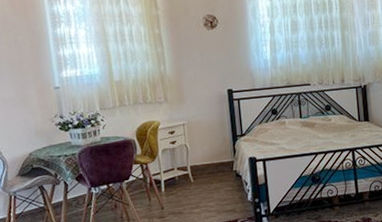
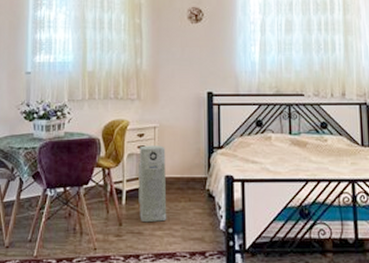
air purifier: none [172,139,203,204] -> present [138,145,167,223]

